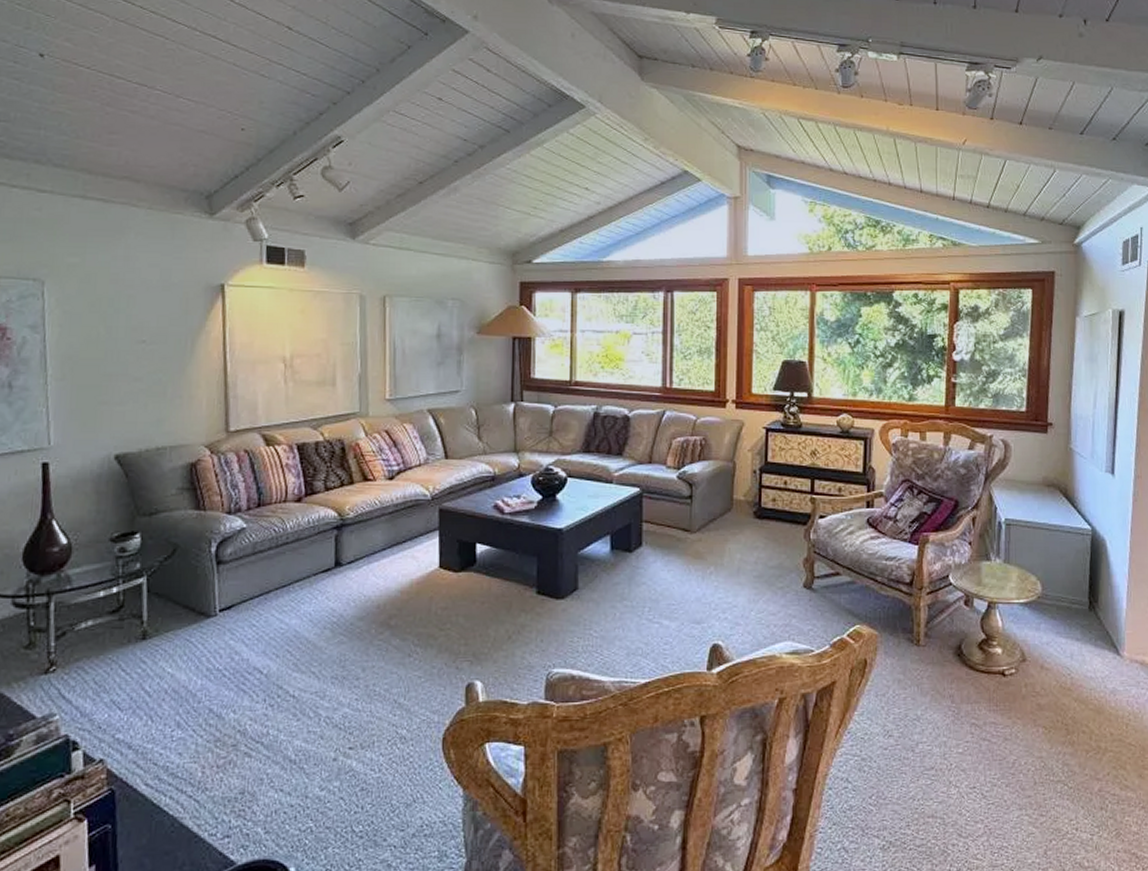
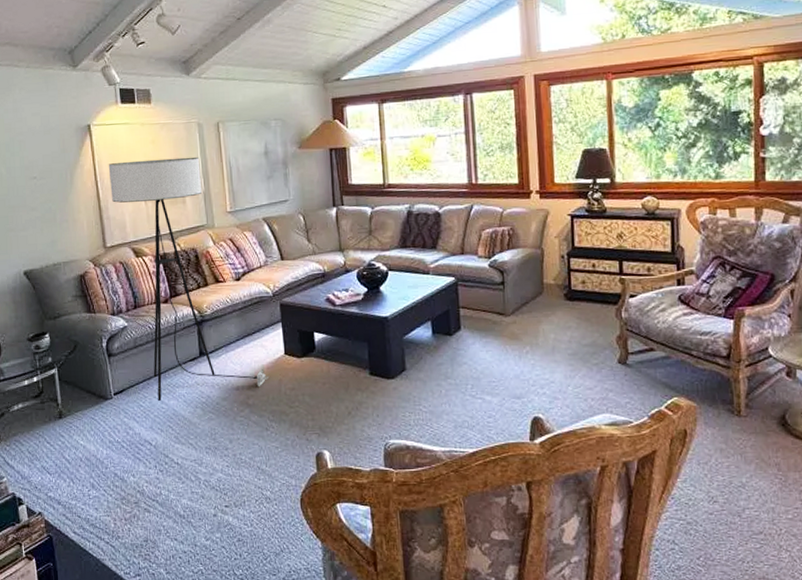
floor lamp: none [242,331,417,619] -> present [108,157,268,401]

